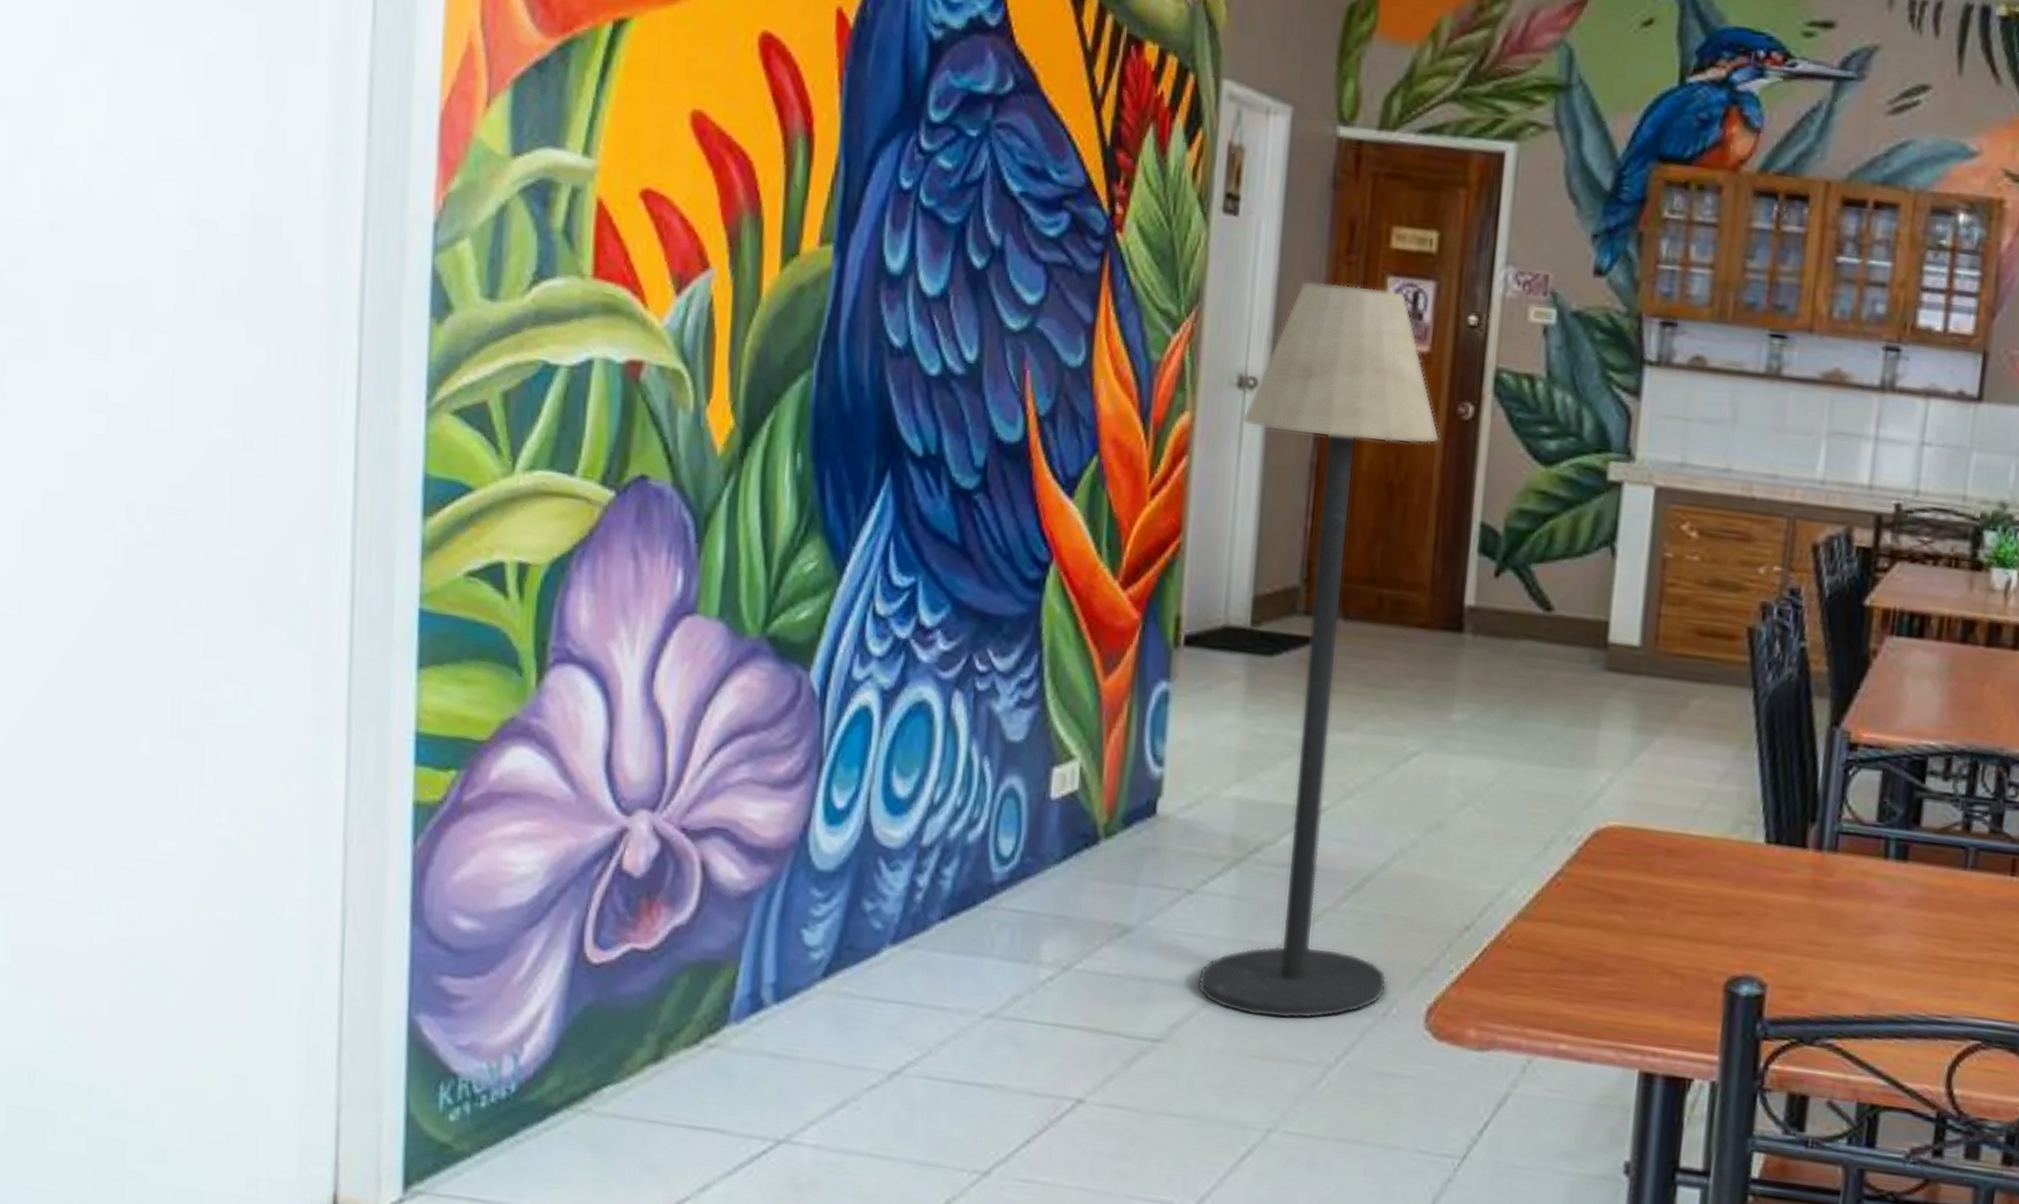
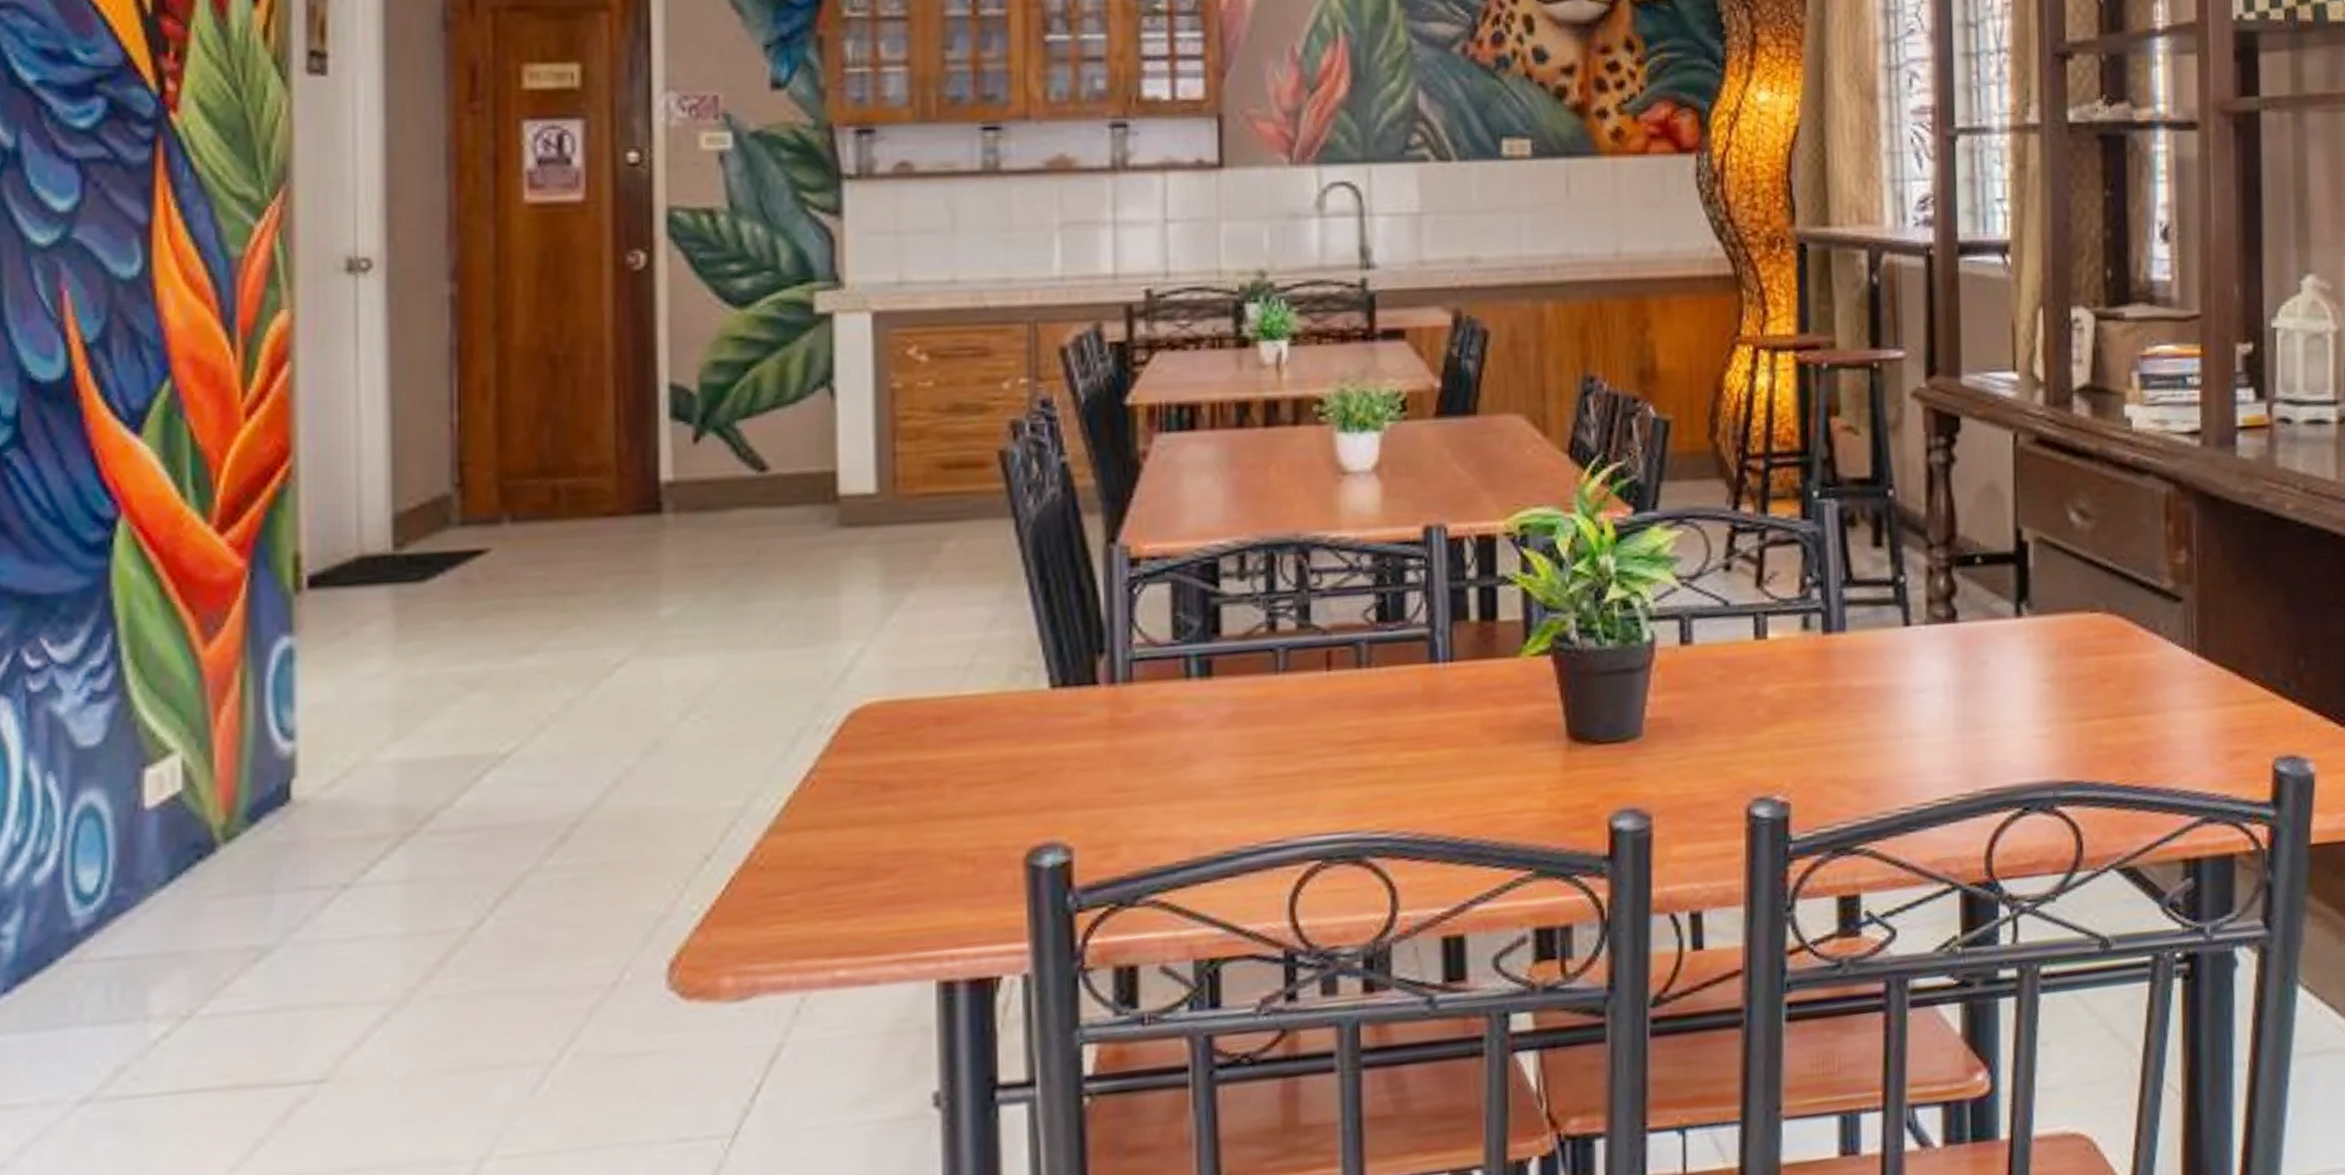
floor lamp: present [1197,280,1440,1019] -> none [356,136,614,1023]

